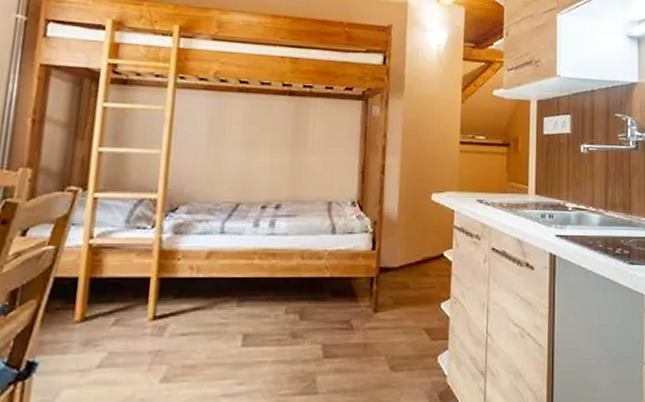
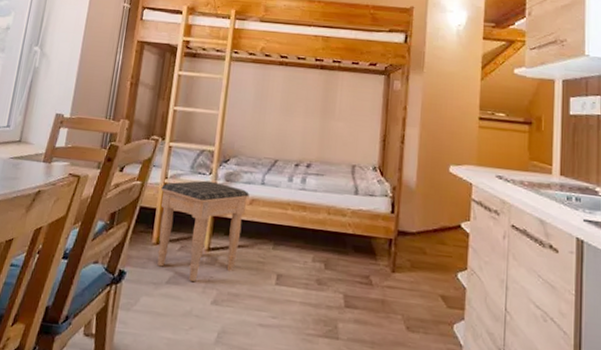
footstool: none [83,236,205,359] -> present [157,180,249,281]

